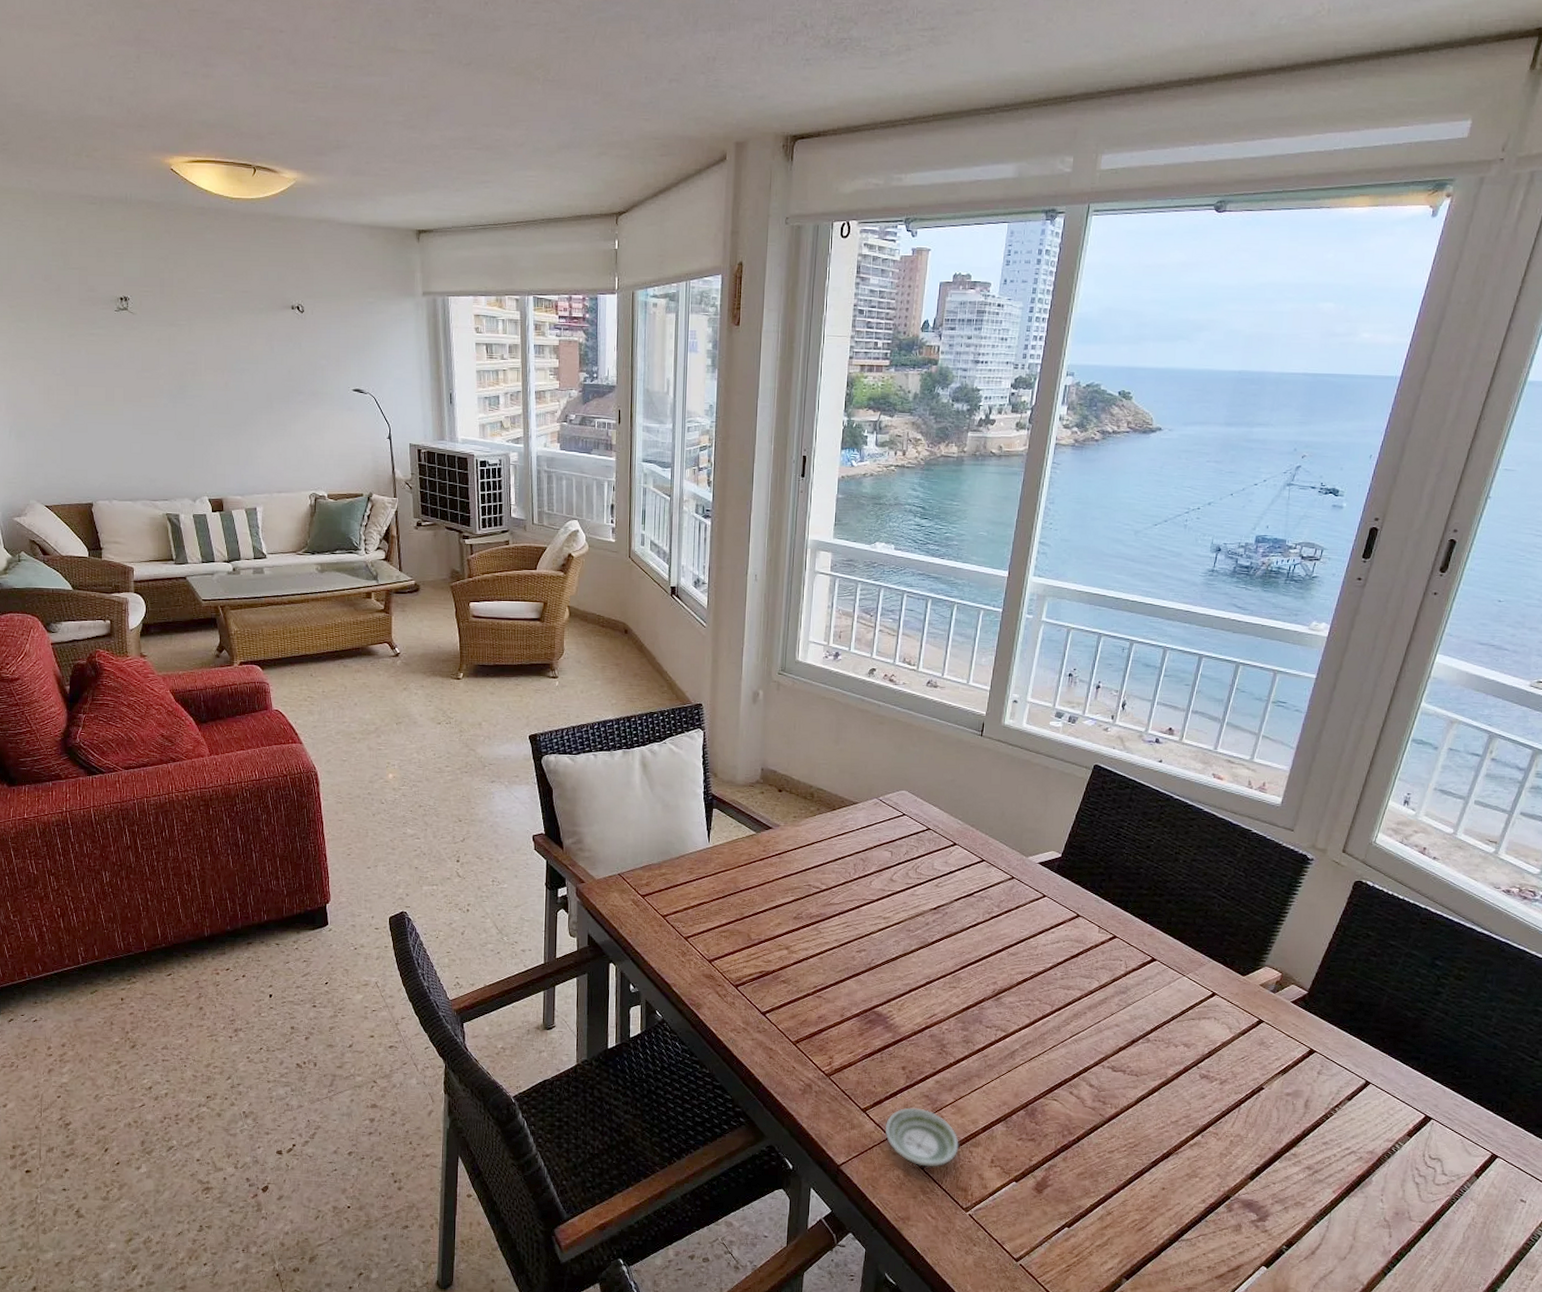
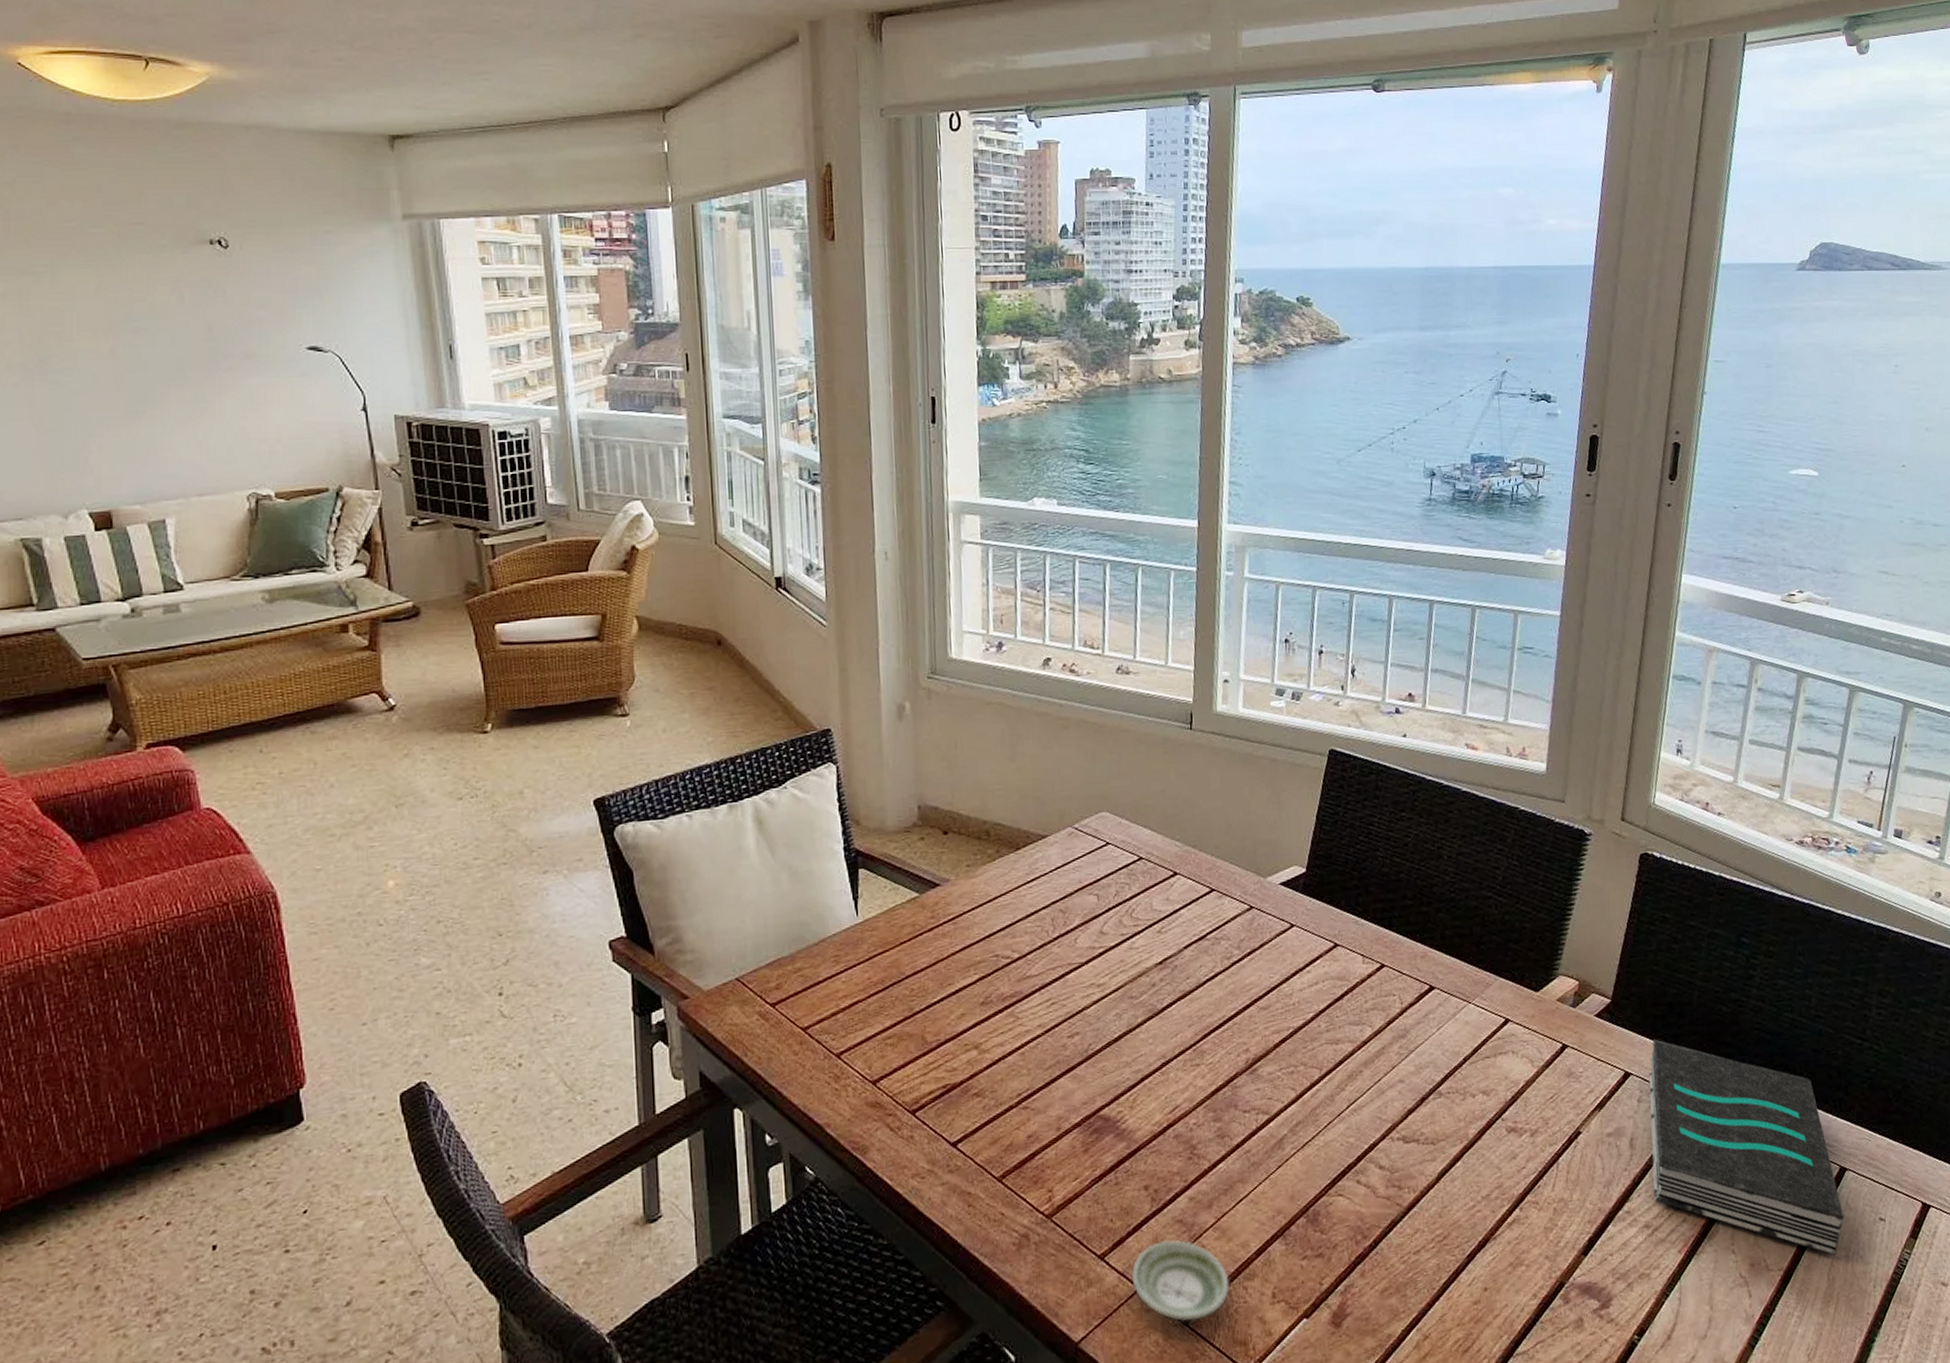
book: none [1318,1028,1488,1220] -> present [1649,1039,1844,1255]

